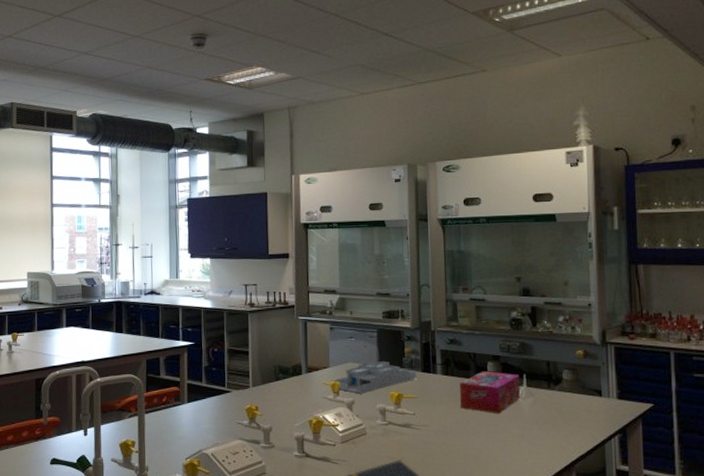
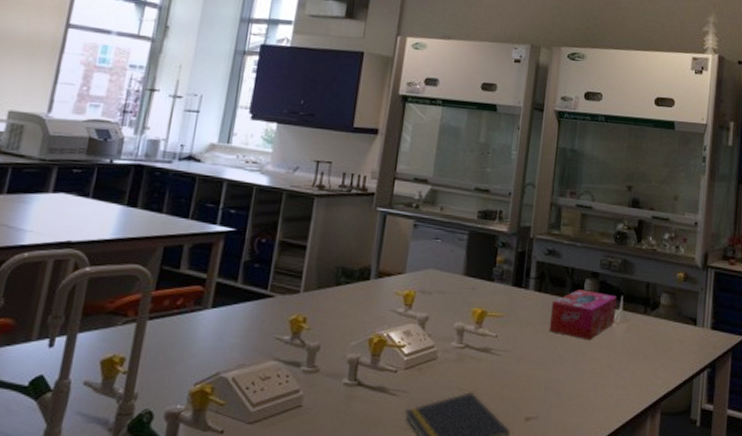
desk organizer: present [332,361,417,394] -> none [405,270,506,309]

